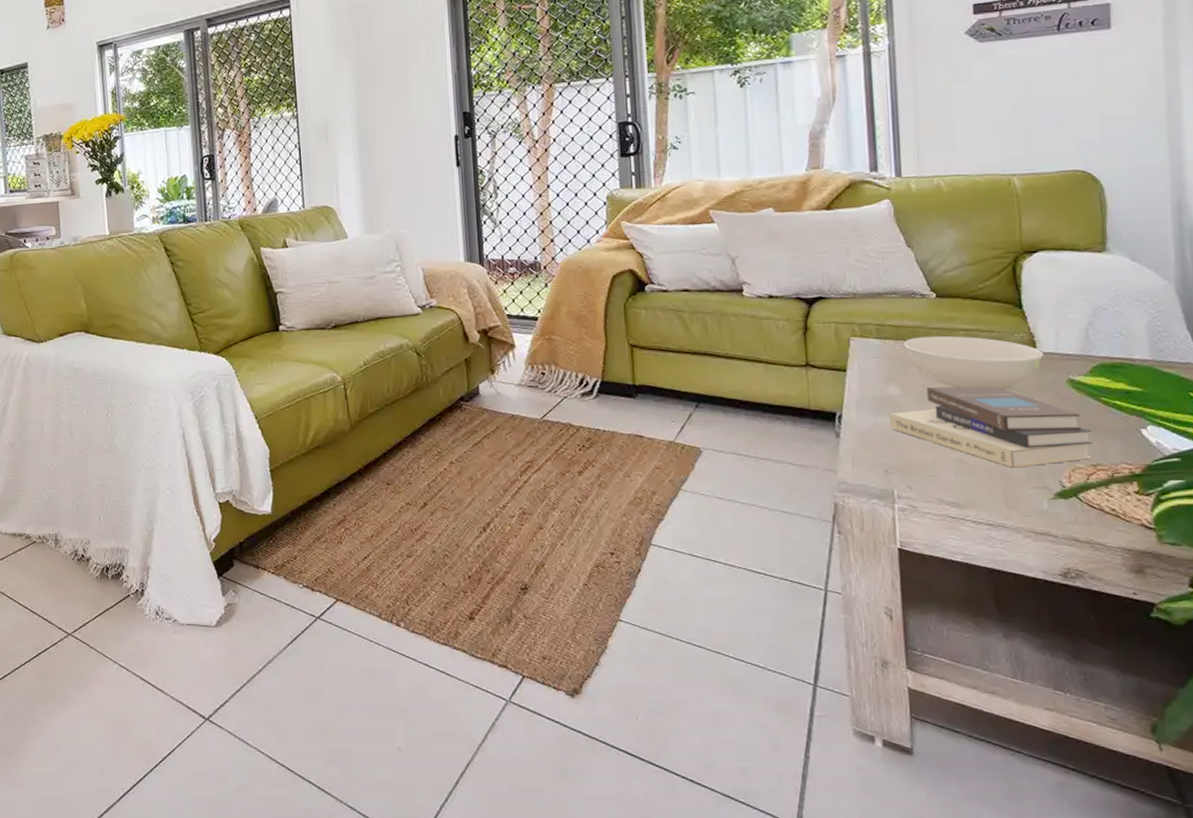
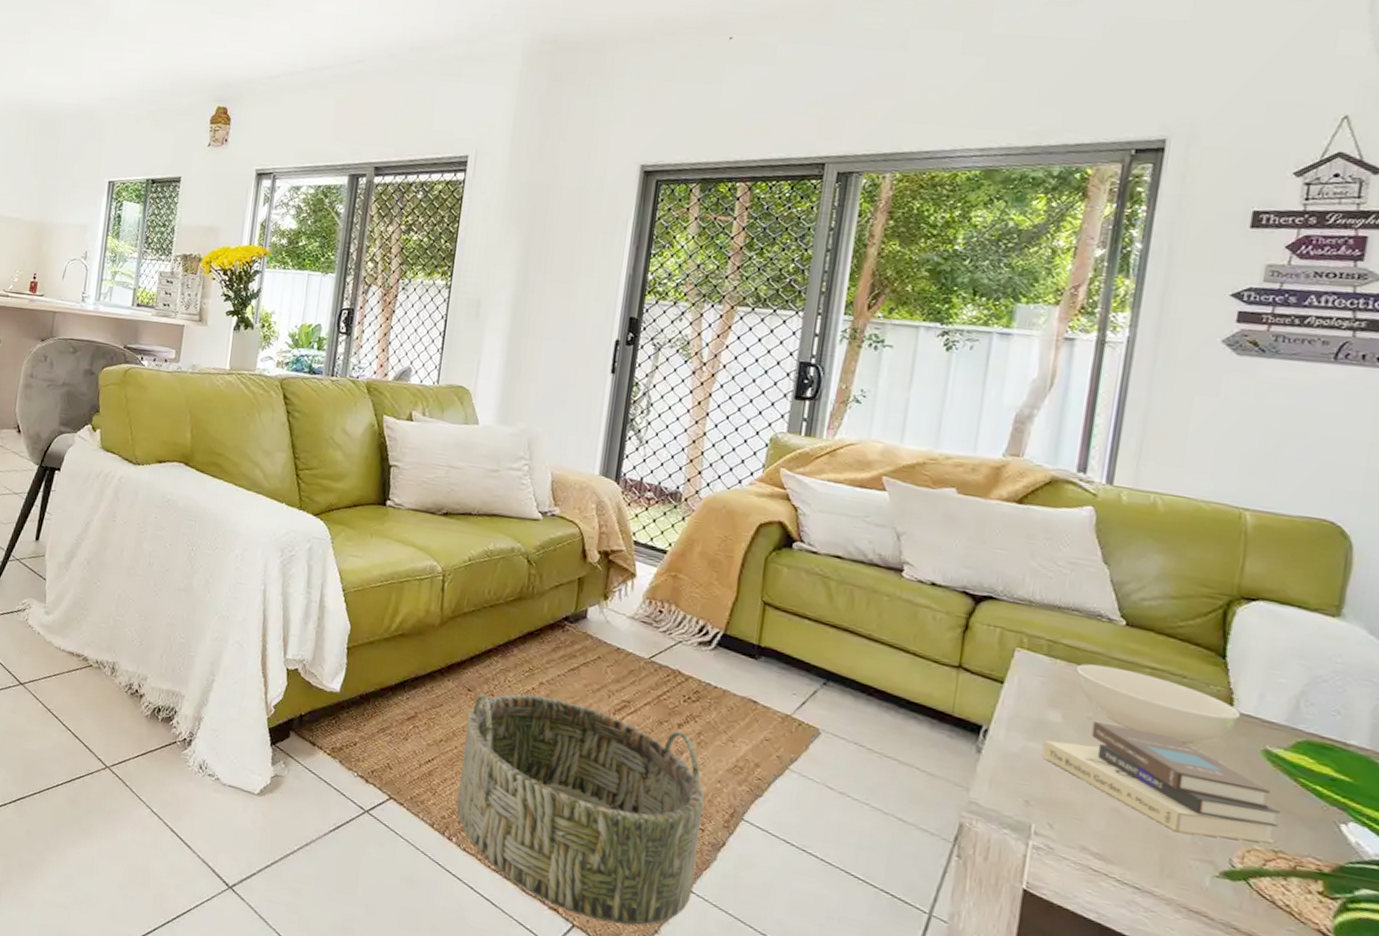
basket: none [392,473,620,666] -> present [457,693,705,925]

